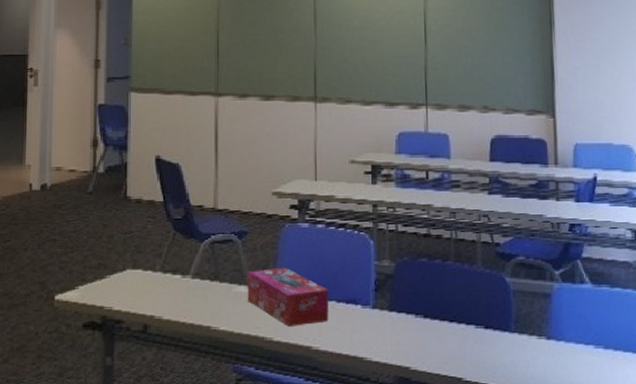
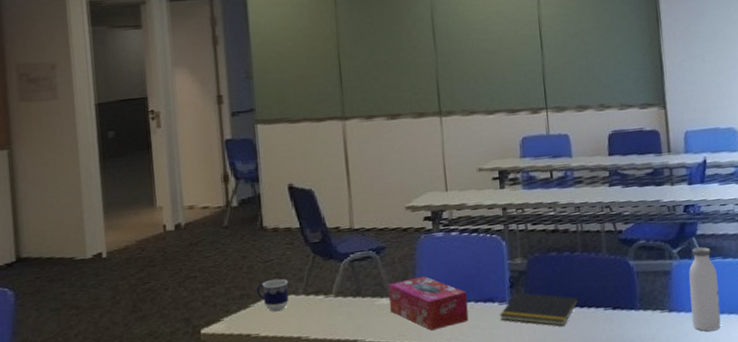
cup: none [114,252,147,285] -> present [256,278,289,311]
notepad: none [361,298,448,340] -> present [499,292,579,326]
water bottle: none [571,271,605,366] -> present [689,247,721,332]

